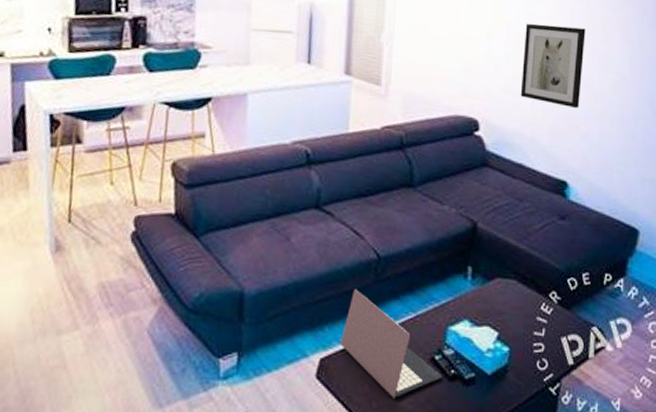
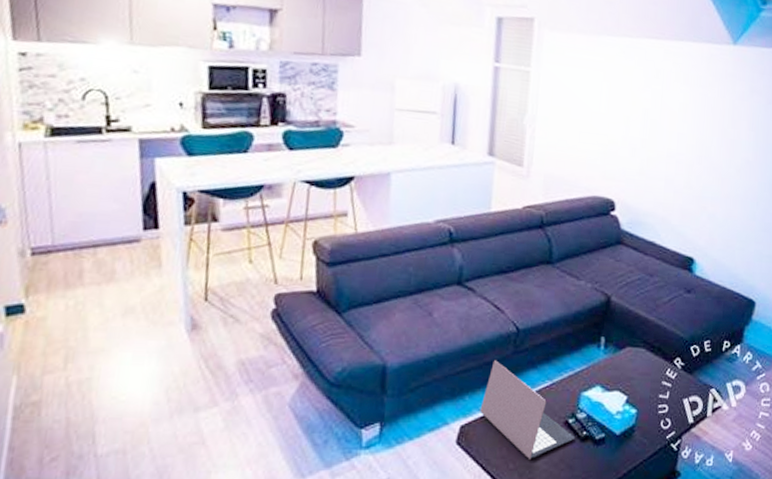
wall art: present [520,23,586,109] -> none [654,109,716,191]

